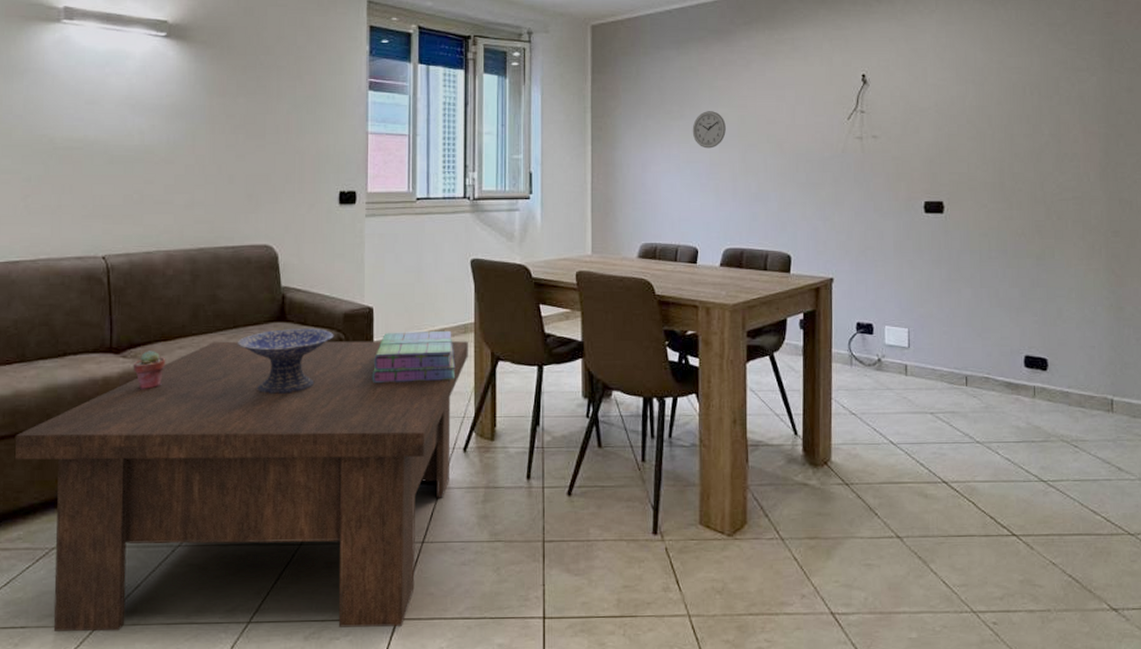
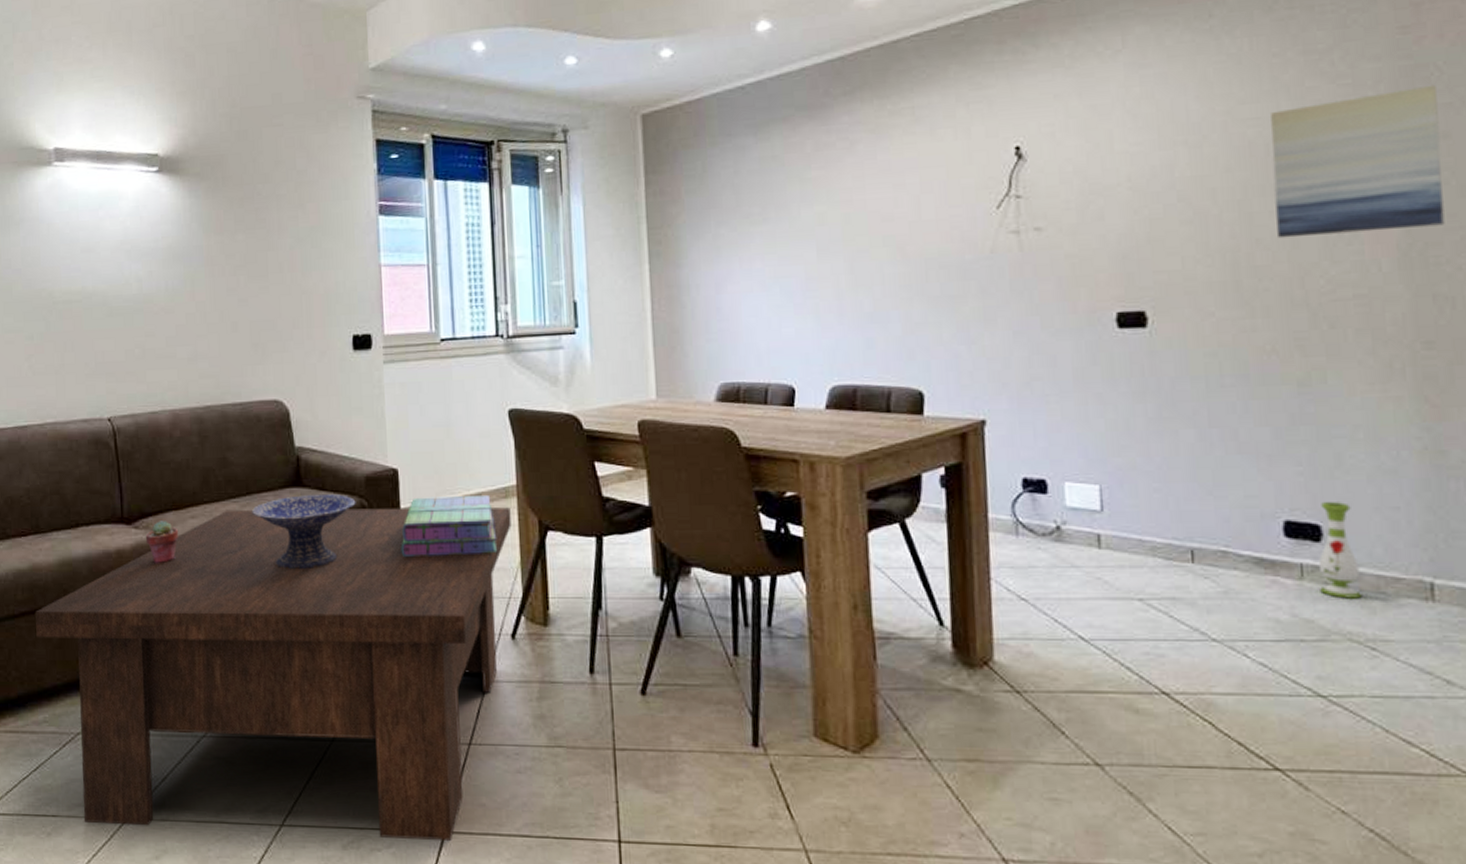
wall clock: present [692,111,726,149] -> none [779,210,826,259]
wall art: none [1026,54,1128,154] -> present [1271,84,1445,239]
vase: none [1044,341,1070,411] -> present [1318,501,1362,599]

